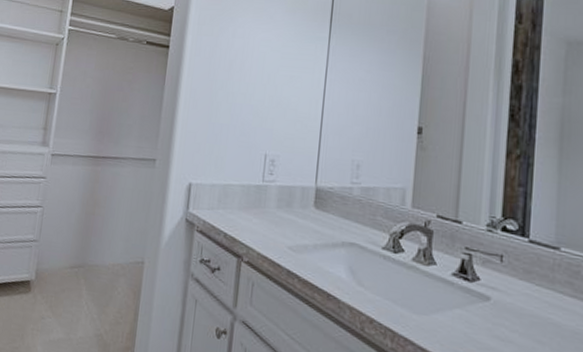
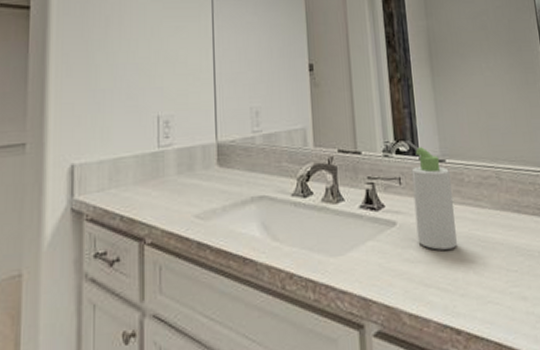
bottle: none [512,219,563,339] -> present [406,140,457,250]

